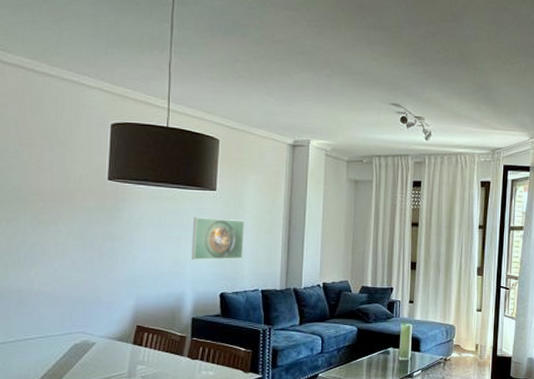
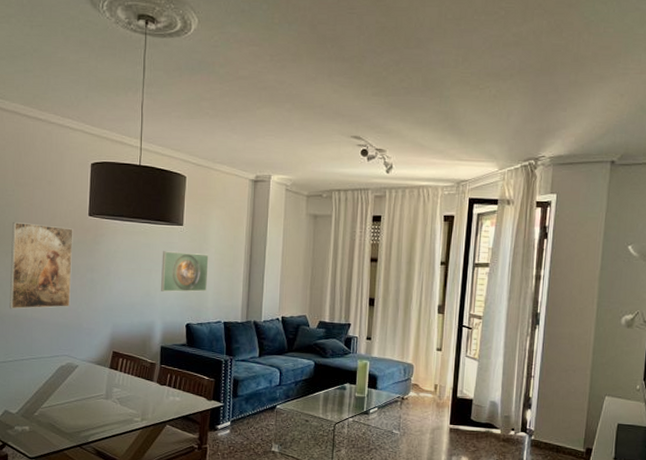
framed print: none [11,187,90,283] -> present [9,222,73,309]

